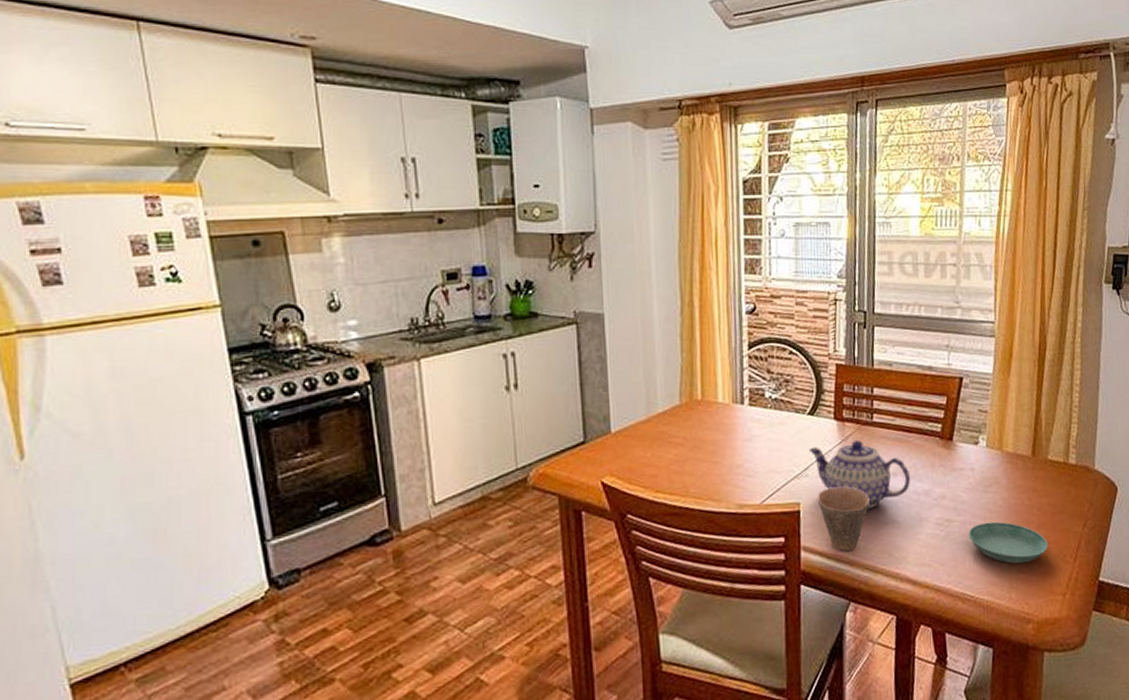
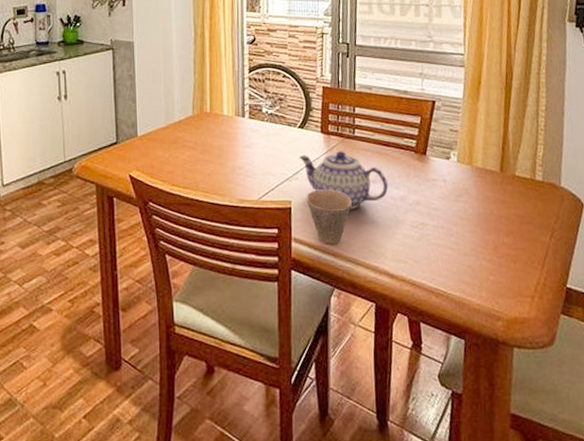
saucer: present [969,521,1048,564] -> none [441,227,516,267]

